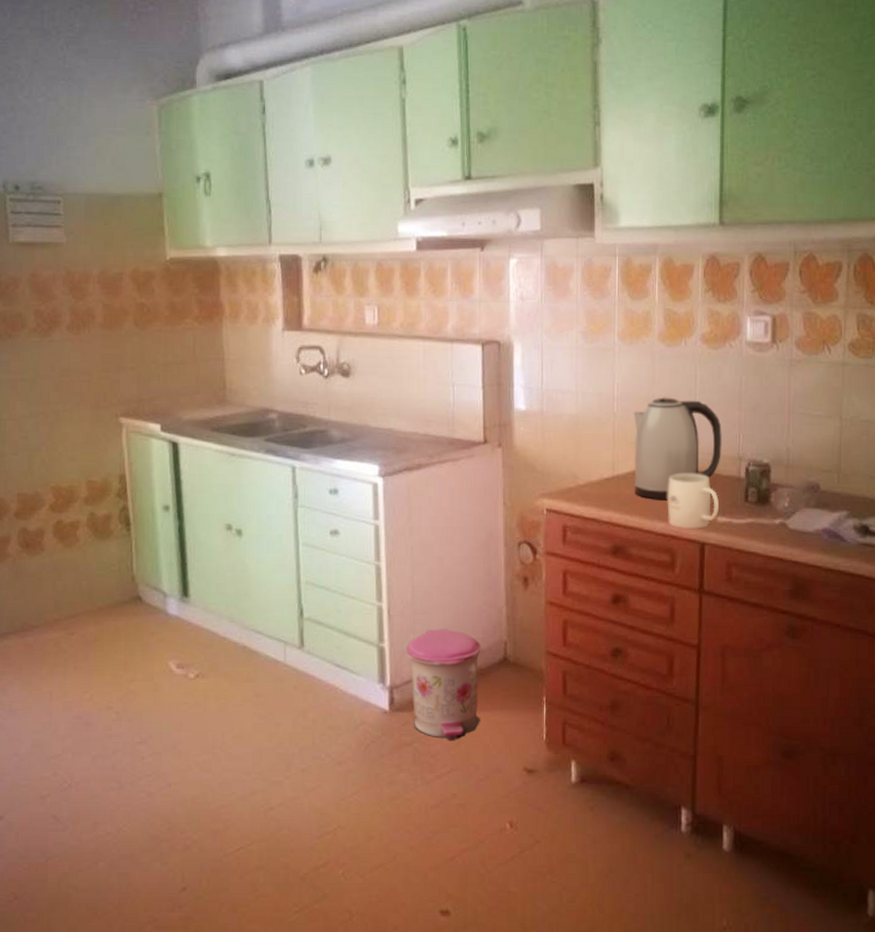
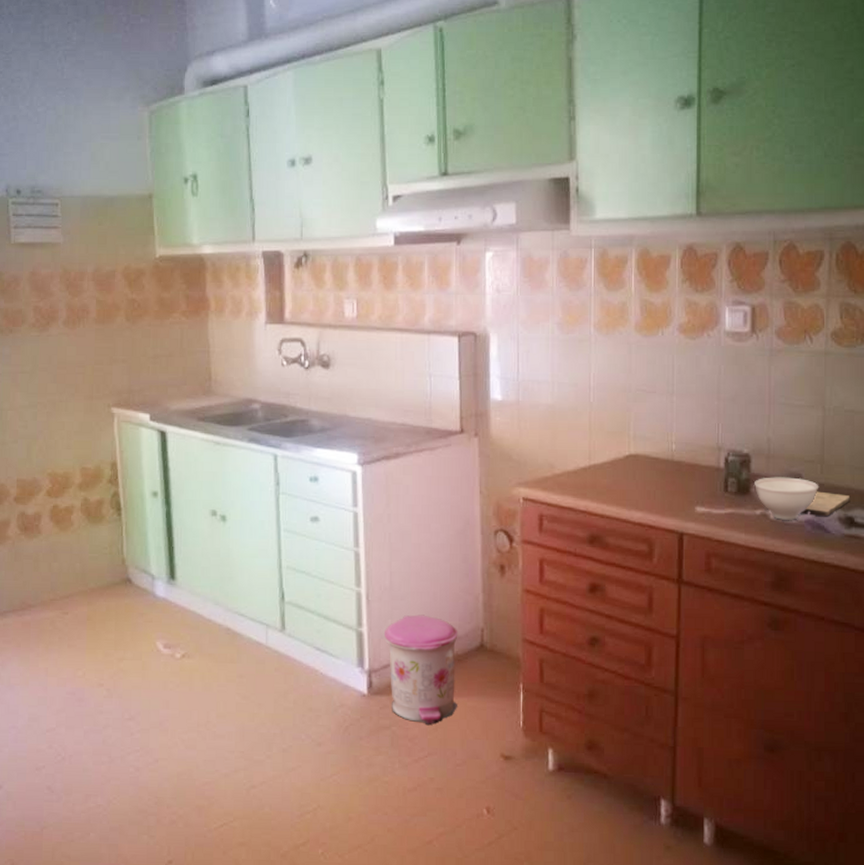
kettle: present [633,397,723,500] -> none [609,387,701,490]
mug: present [667,474,720,530] -> none [644,463,699,520]
bowl: none [773,486,836,530] -> present [753,477,819,521]
cutting board: none [818,500,866,526] -> present [801,491,851,517]

